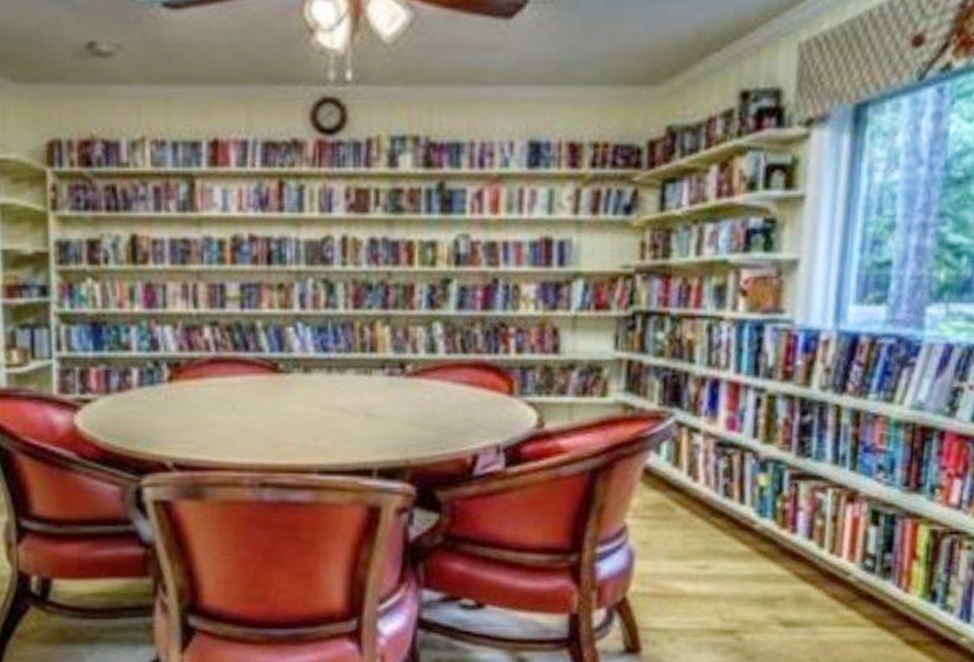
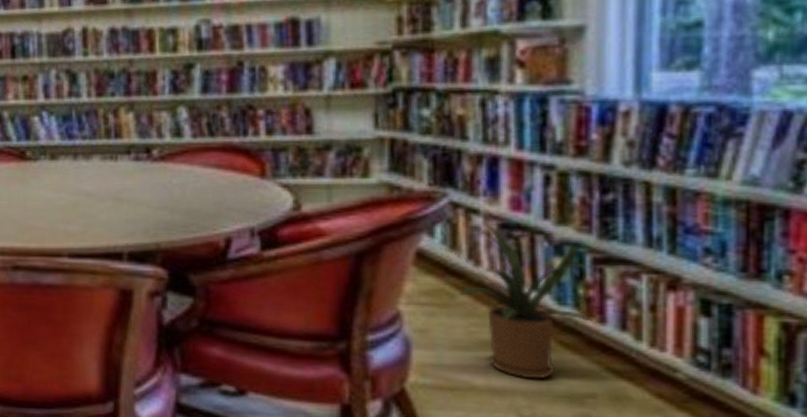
house plant: none [665,441,791,585] -> present [440,222,596,379]

